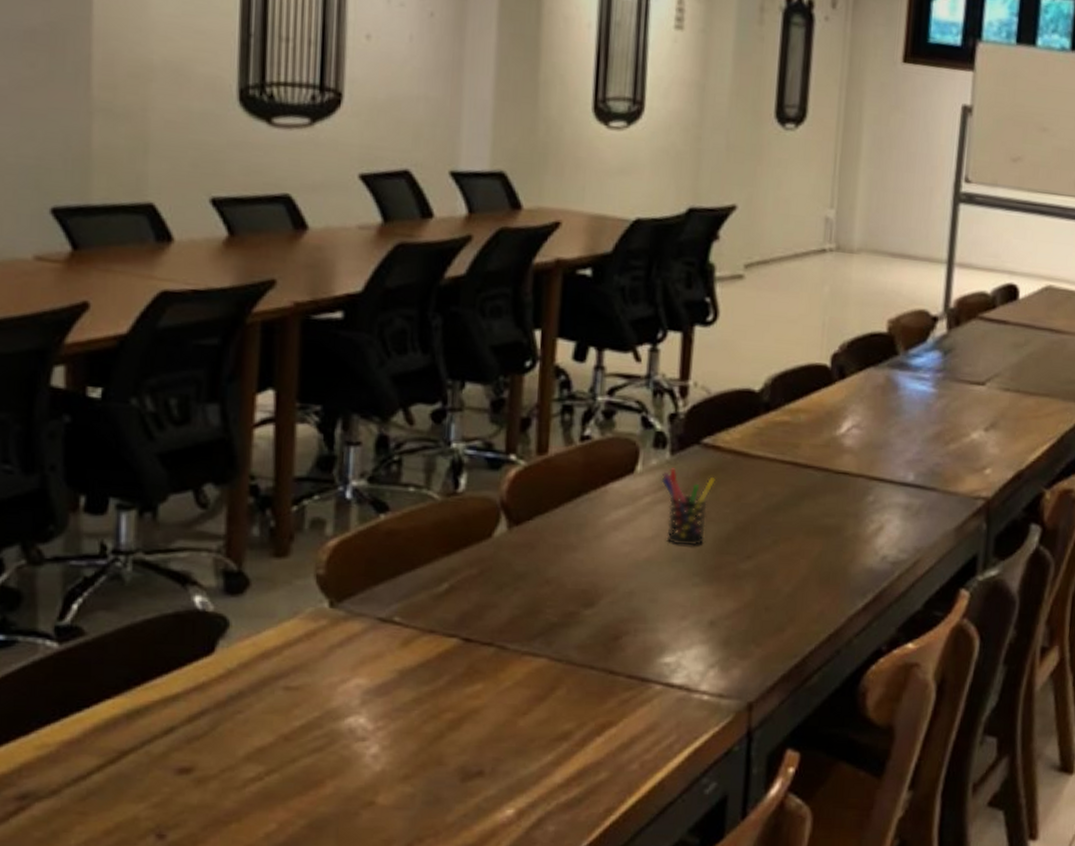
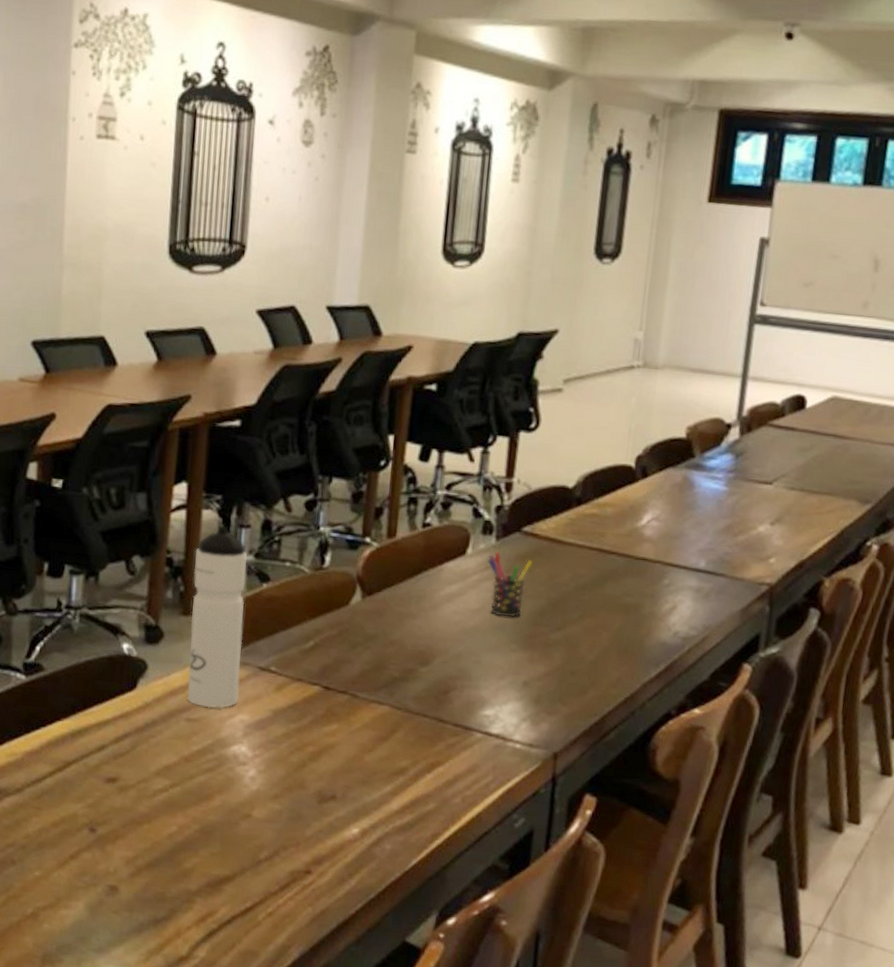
water bottle: none [284,443,358,672] -> present [187,526,247,708]

